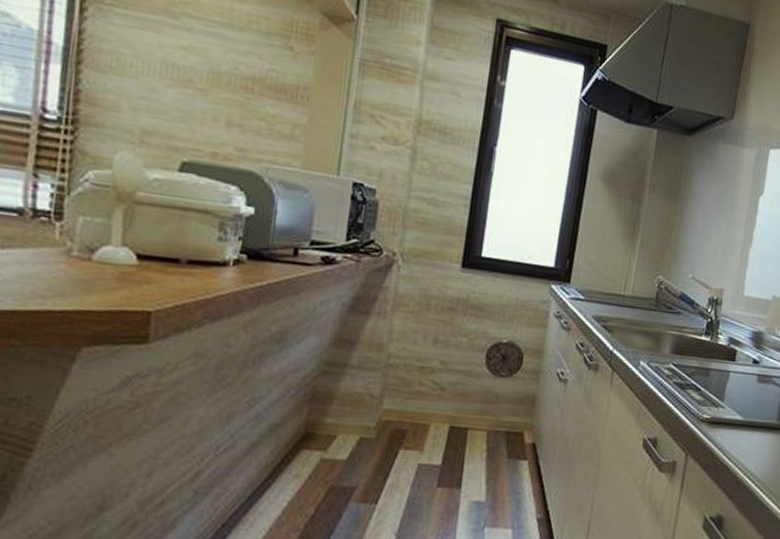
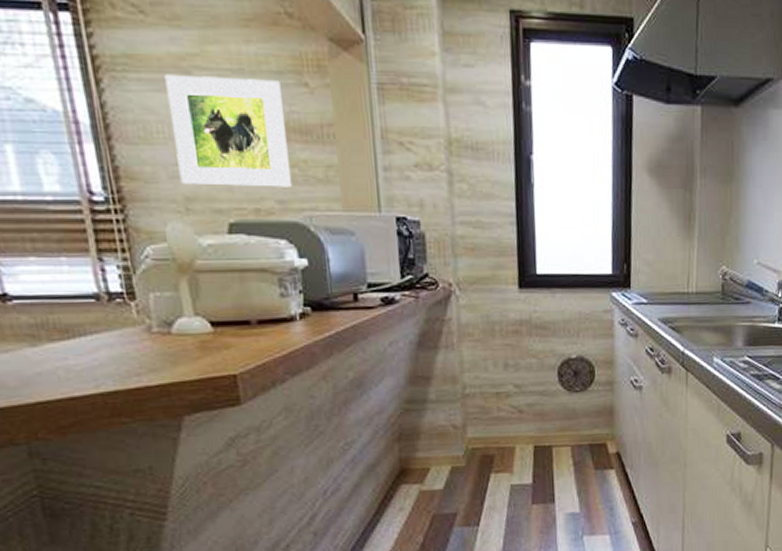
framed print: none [142,15,266,138] -> present [165,74,293,187]

